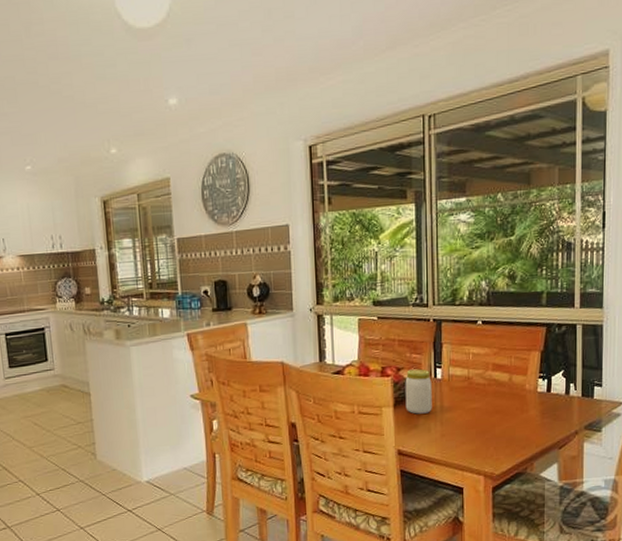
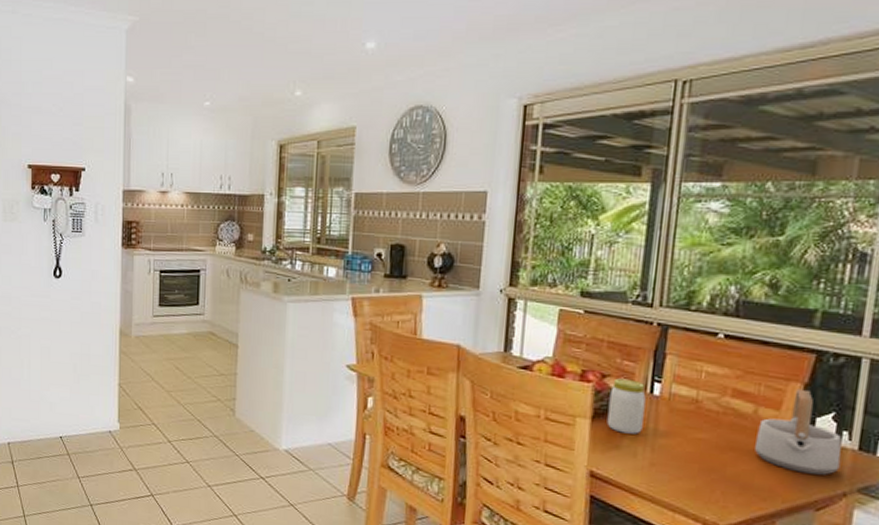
teapot: none [513,355,571,422] -> present [755,389,842,475]

